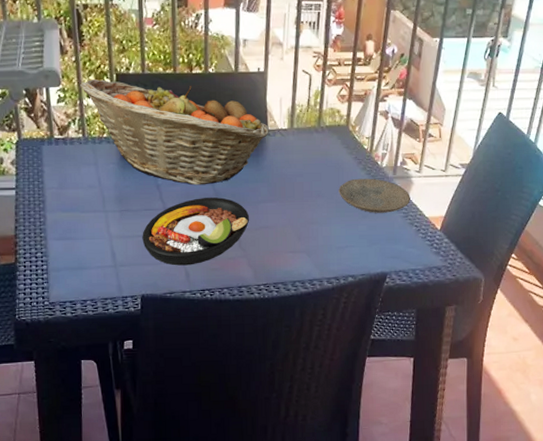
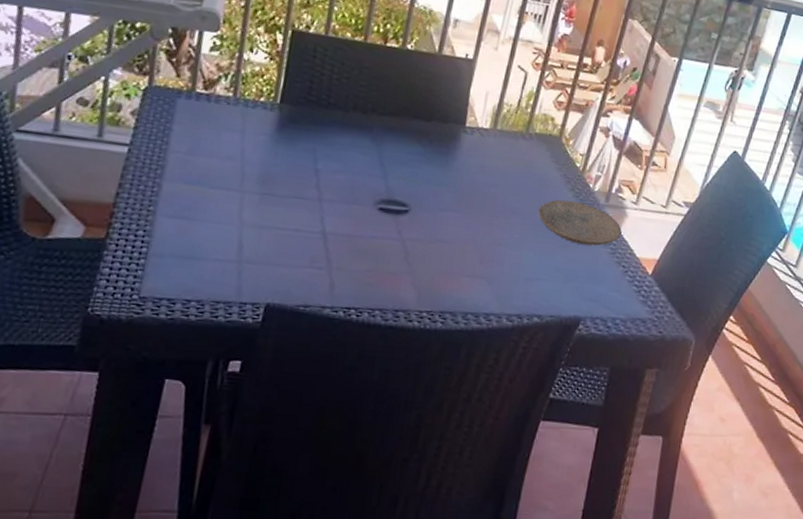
fruit basket: present [80,79,270,186] -> none [244,31,468,179]
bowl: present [142,197,249,266] -> none [282,193,424,275]

